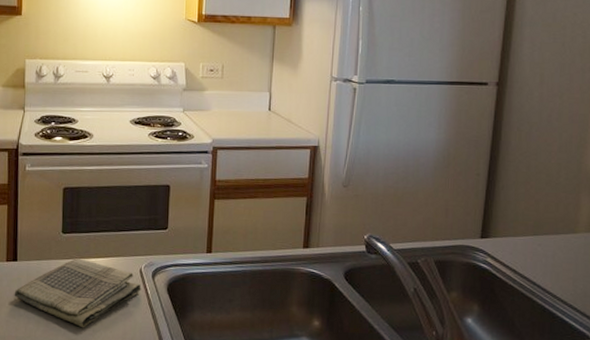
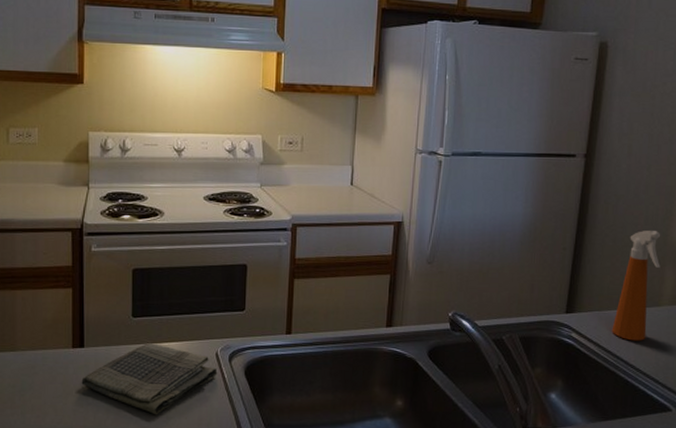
spray bottle: none [527,157,576,268] -> present [612,229,661,341]

